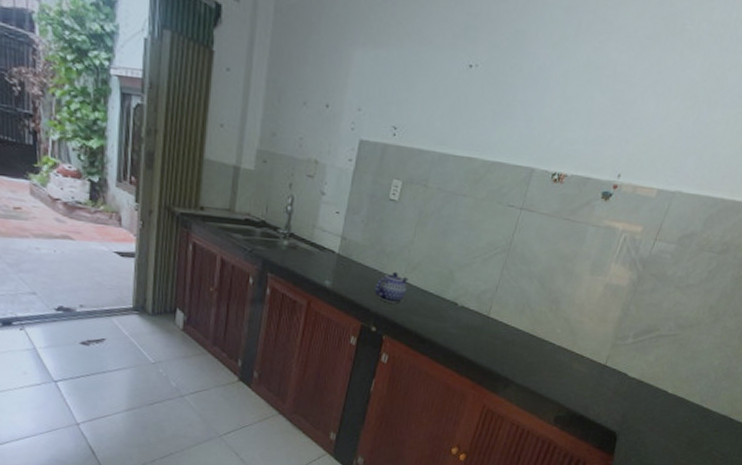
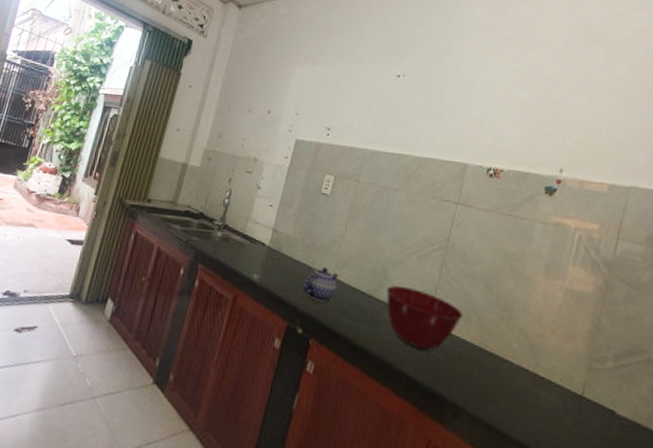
mixing bowl: none [452,286,518,338] -> present [386,286,463,349]

